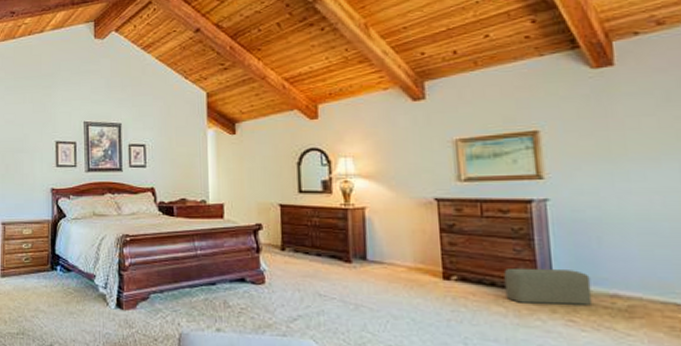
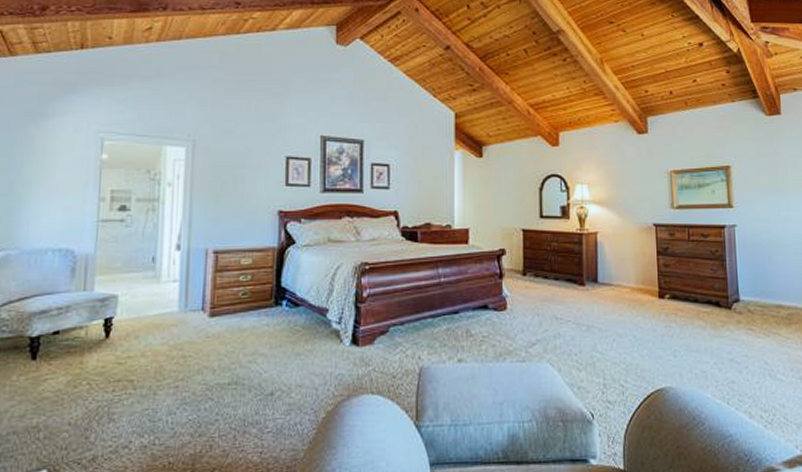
pouf: present [504,269,593,305] -> none [704,285,765,316]

